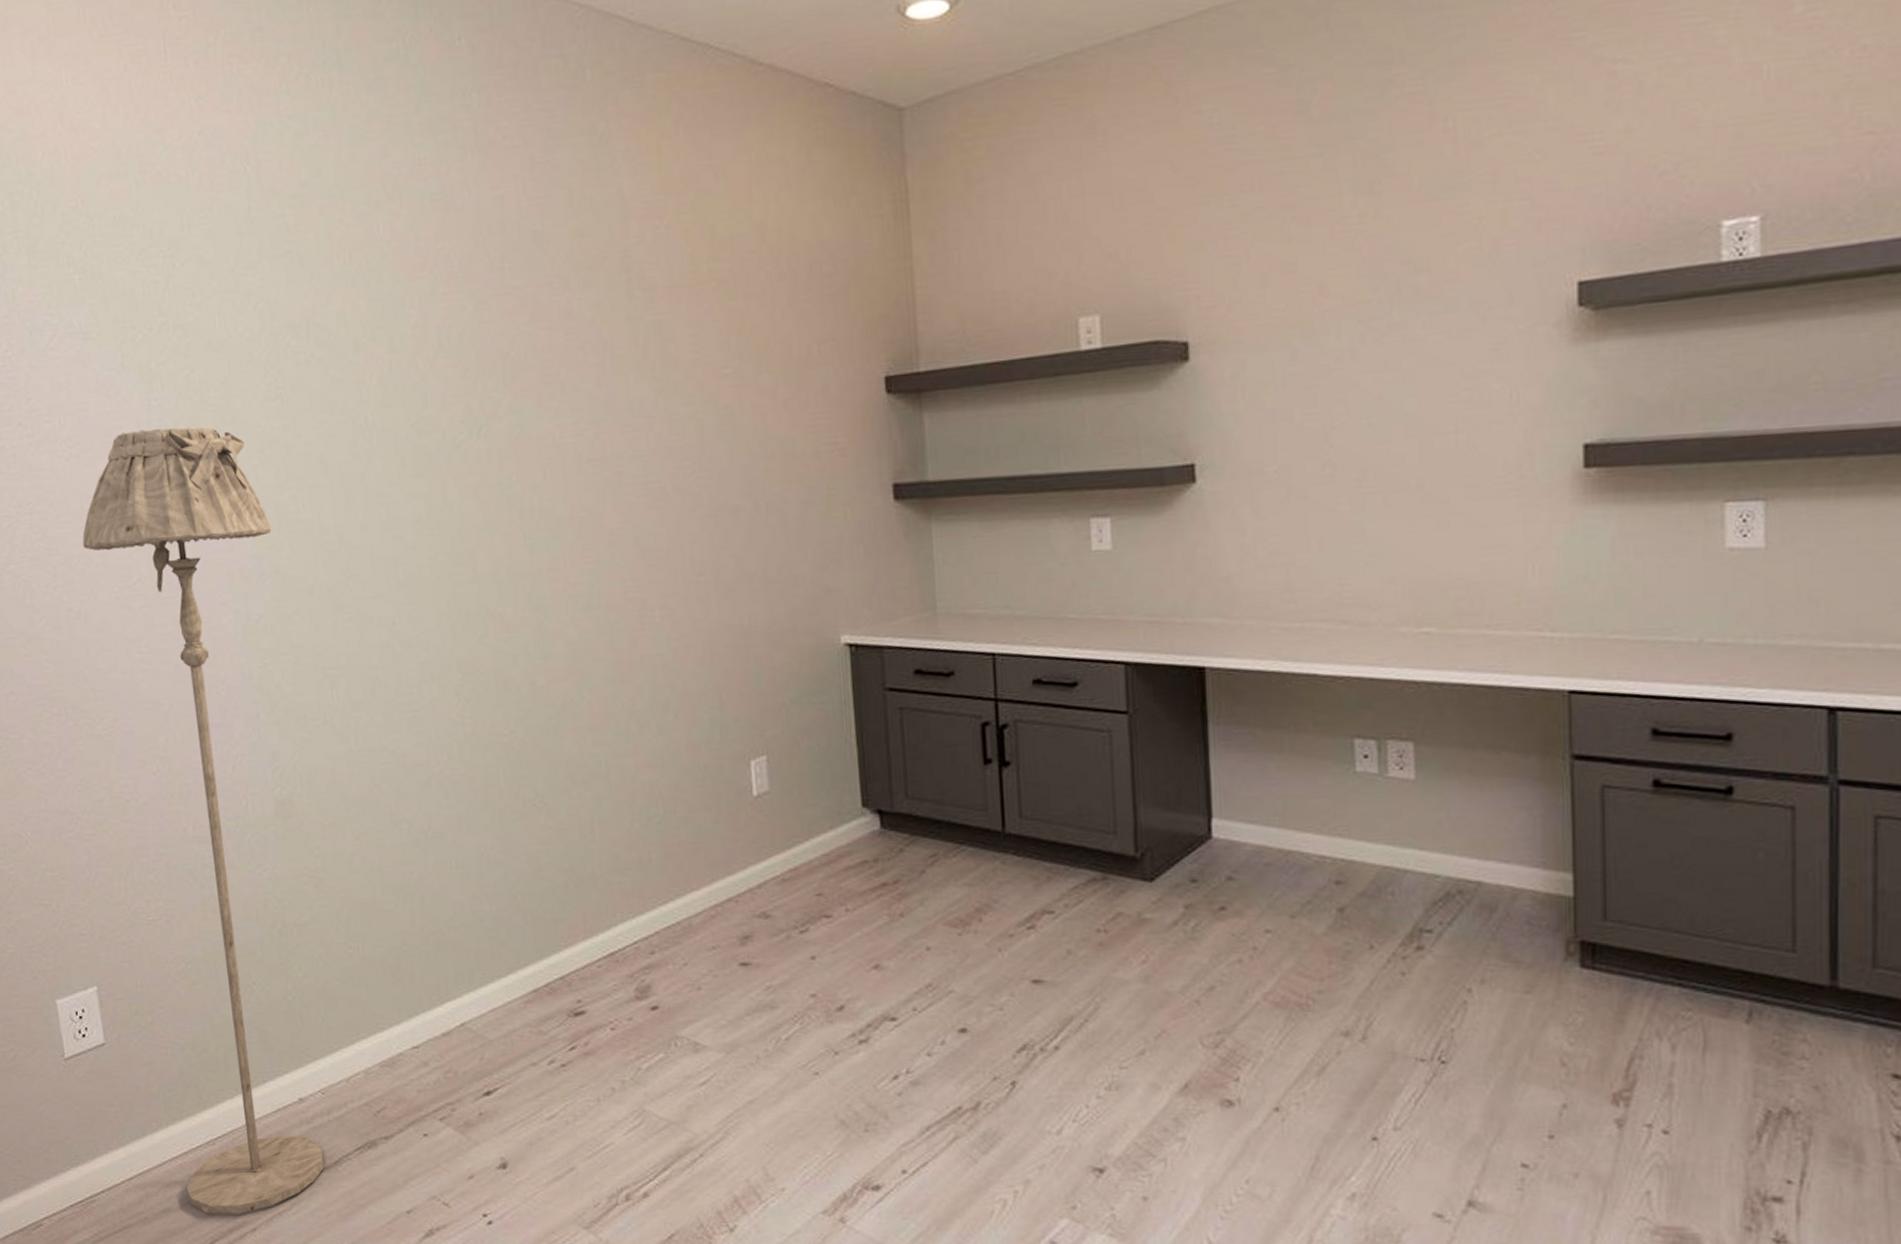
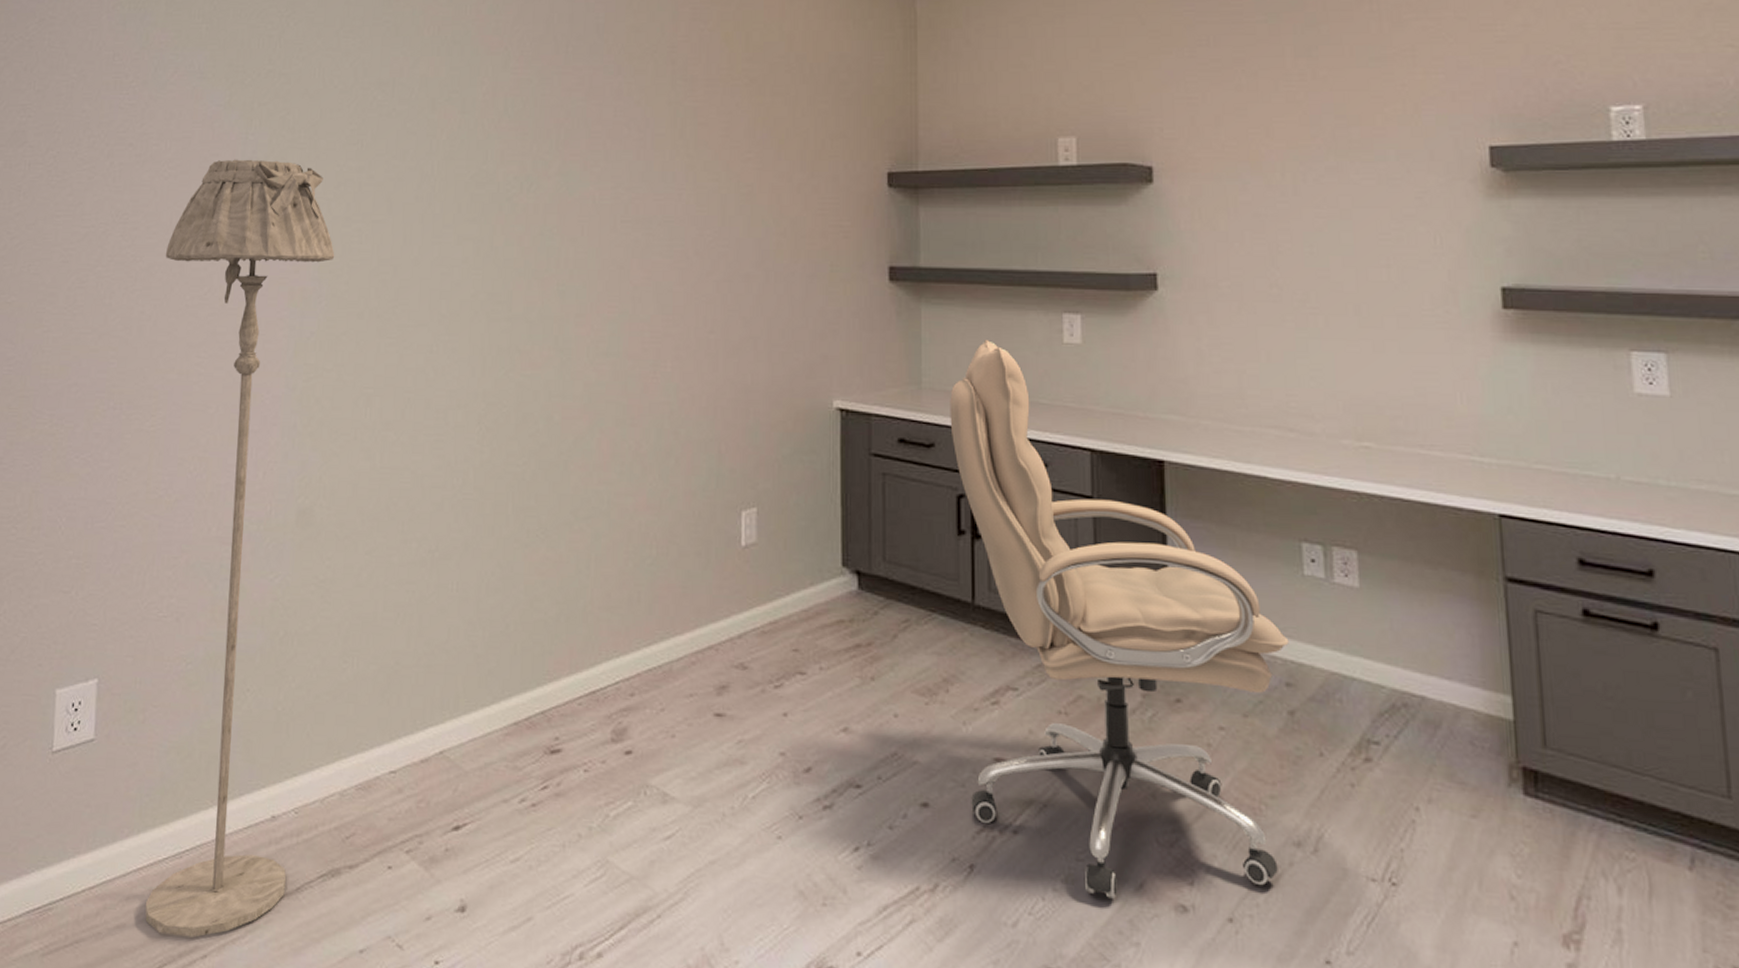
office chair: none [968,555,1339,1100] -> present [950,340,1289,899]

